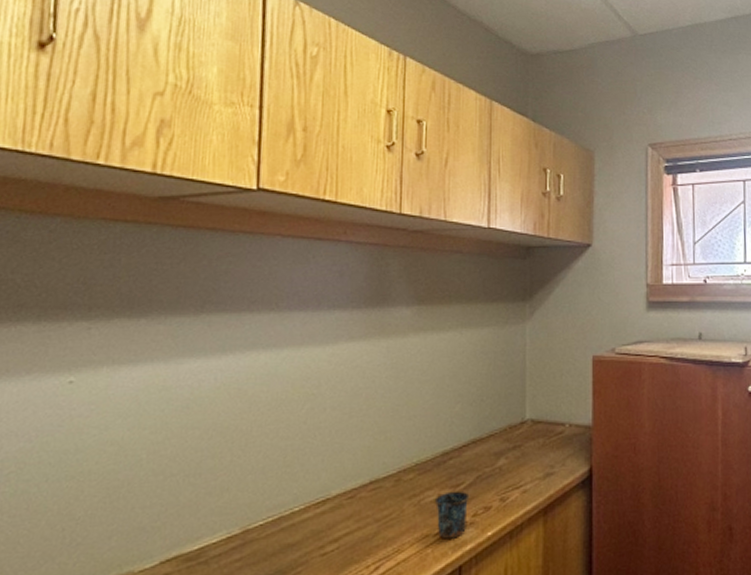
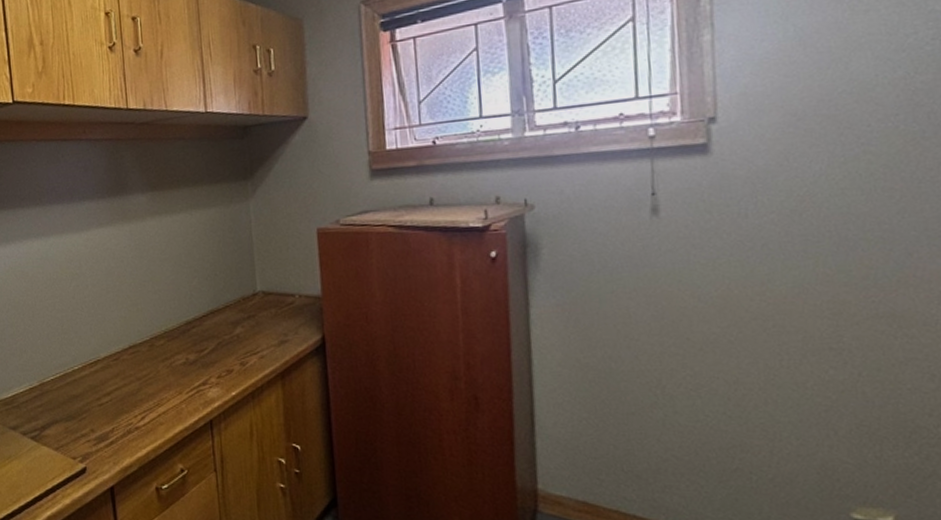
mug: present [434,491,470,539] -> none [183,355,213,397]

